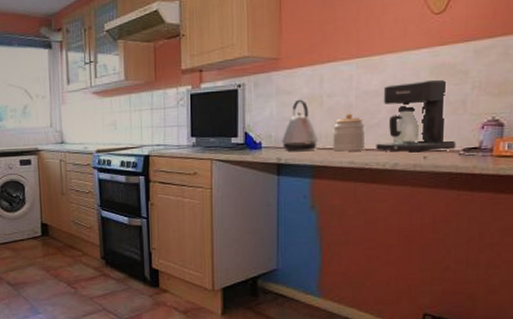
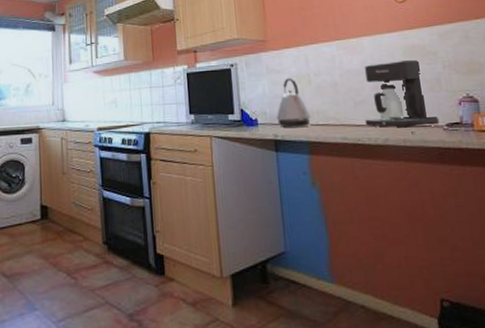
jar: present [333,113,366,152] -> none [323,90,356,128]

